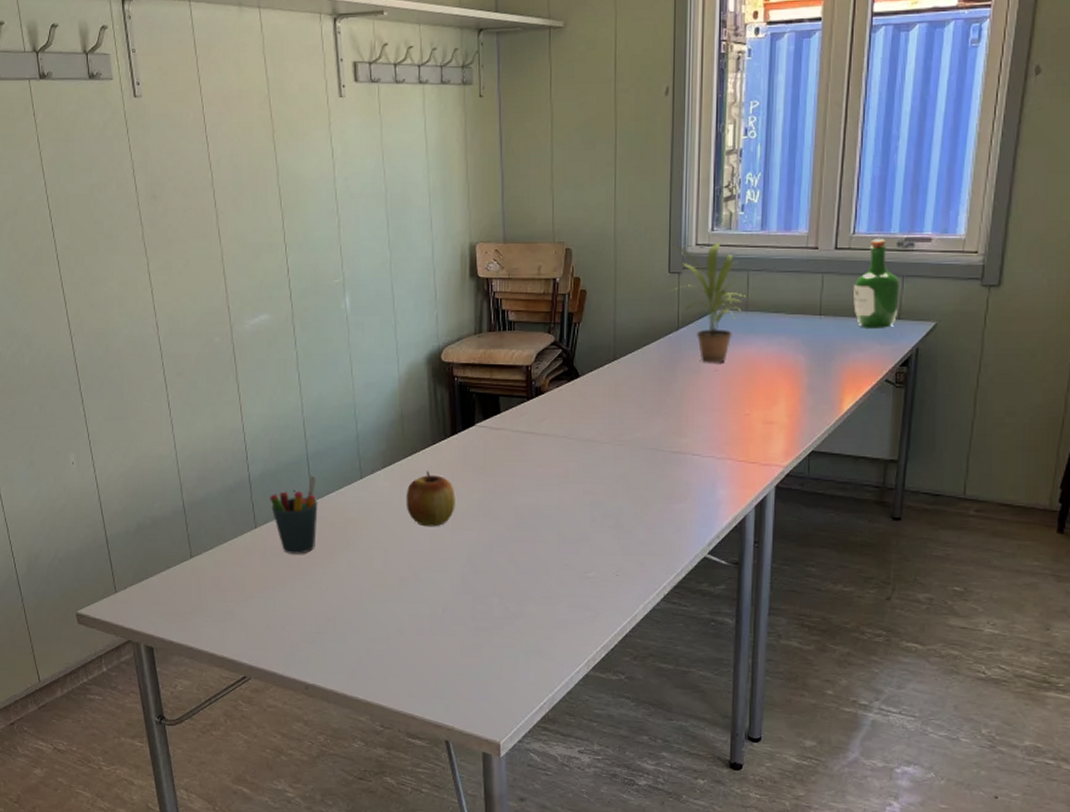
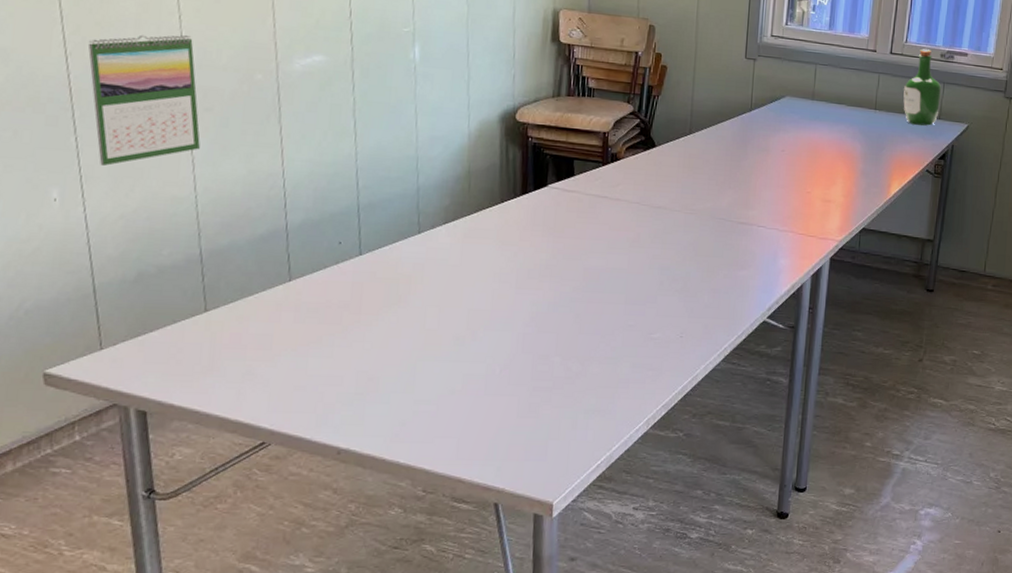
calendar: none [86,307,176,431] -> present [87,34,200,166]
pen holder: present [269,475,318,554] -> none [308,227,368,310]
apple: present [406,471,455,527] -> none [467,229,522,286]
potted plant: present [668,242,746,363] -> none [744,34,813,145]

